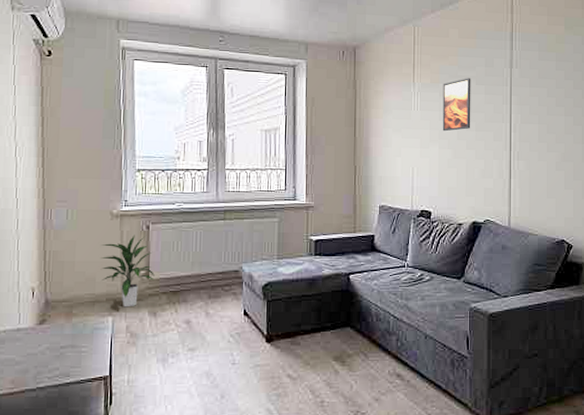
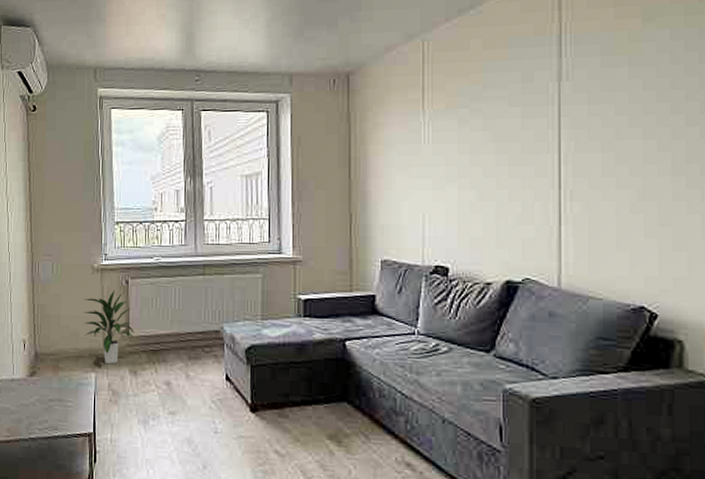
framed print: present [442,78,471,132] -> none [462,99,502,168]

